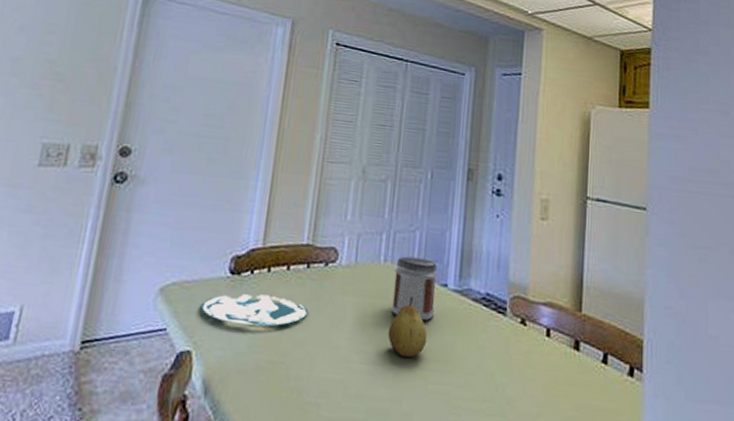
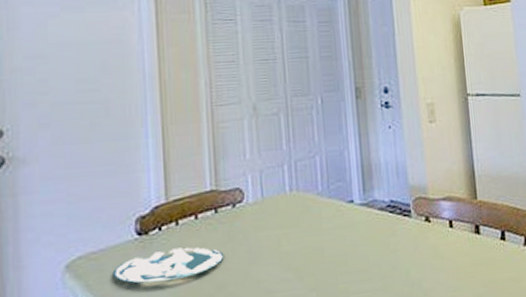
fruit: present [387,296,428,357] -> none [305,218,343,276]
jar: present [391,256,437,321] -> none [302,180,345,239]

